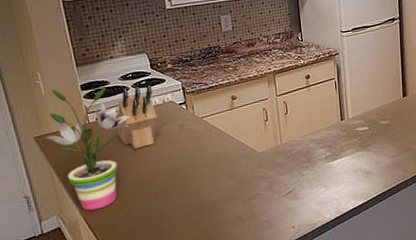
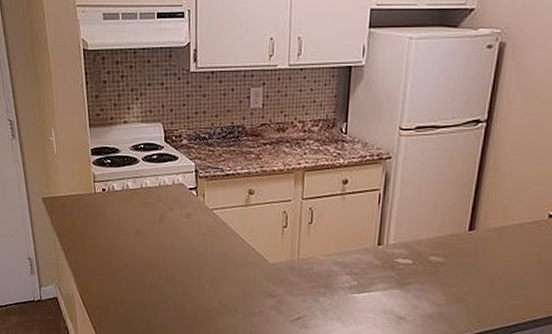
potted plant: present [45,87,130,211] -> none [52,149,136,288]
knife block: present [117,84,158,149] -> none [121,160,165,231]

